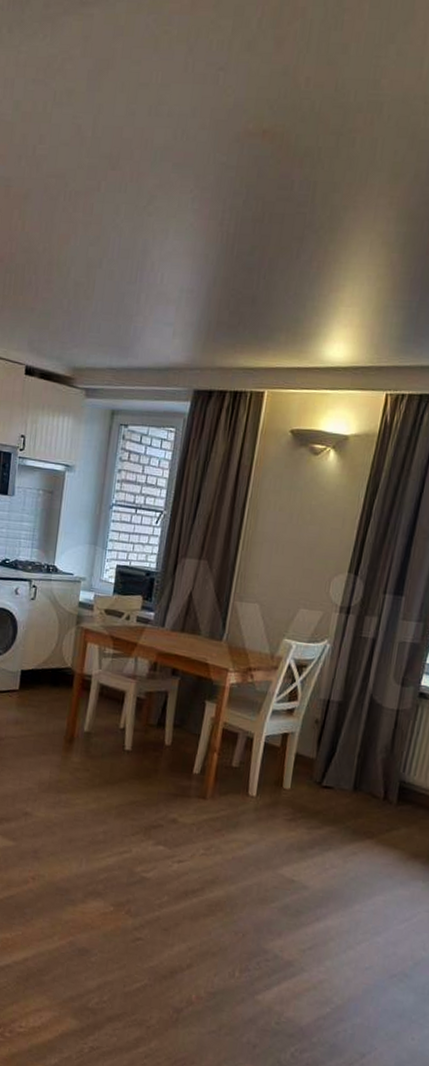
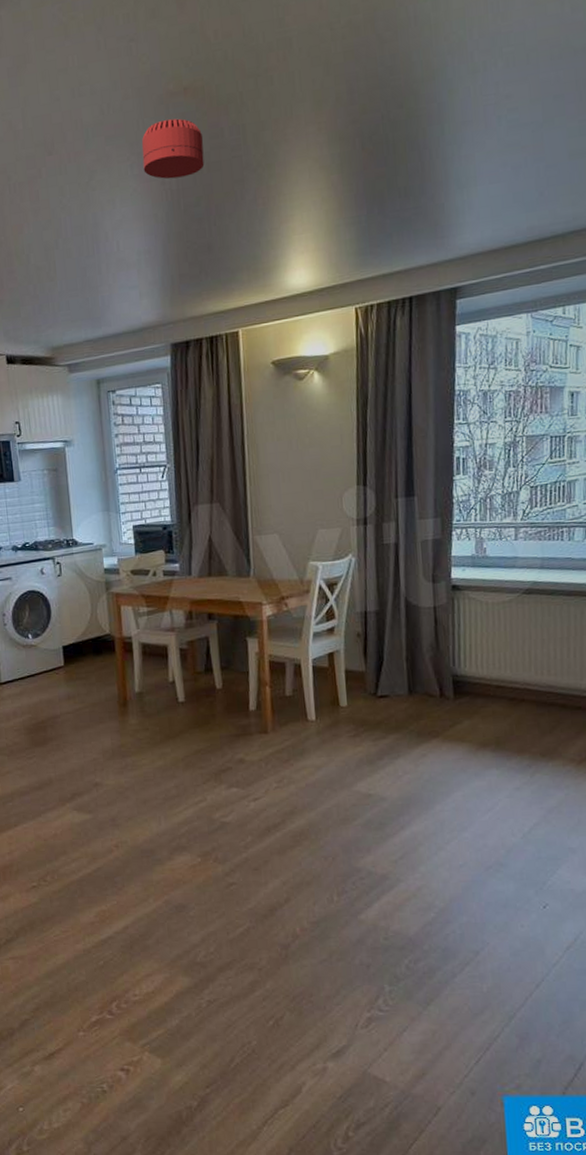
smoke detector: none [204,159,272,223] -> present [141,118,205,179]

